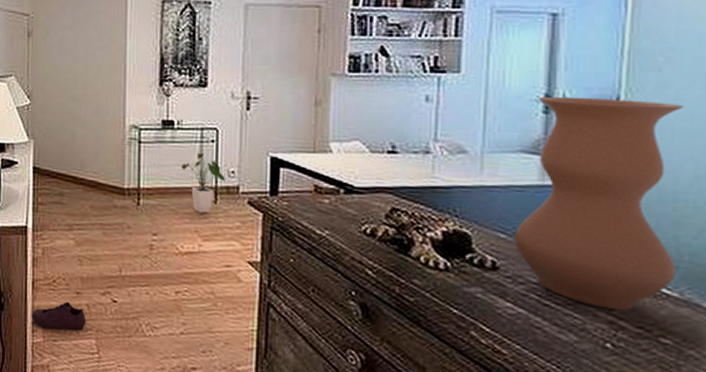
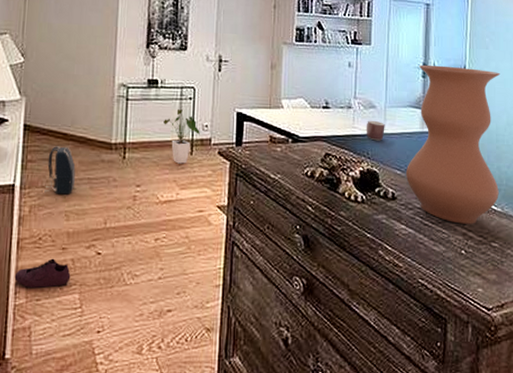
backpack: none [56,189,87,239] -> present [44,146,76,195]
mug: none [451,168,482,195] -> present [366,120,385,141]

